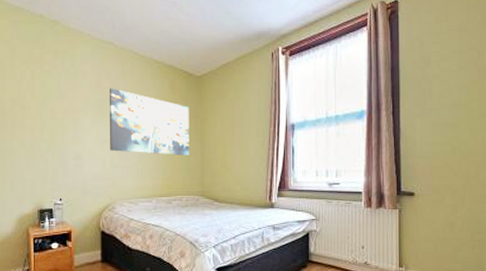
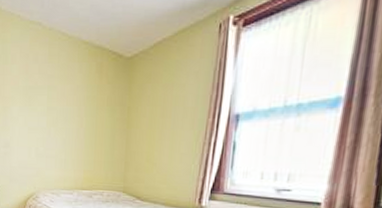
wall art: present [110,88,190,155] -> none [36,73,116,147]

